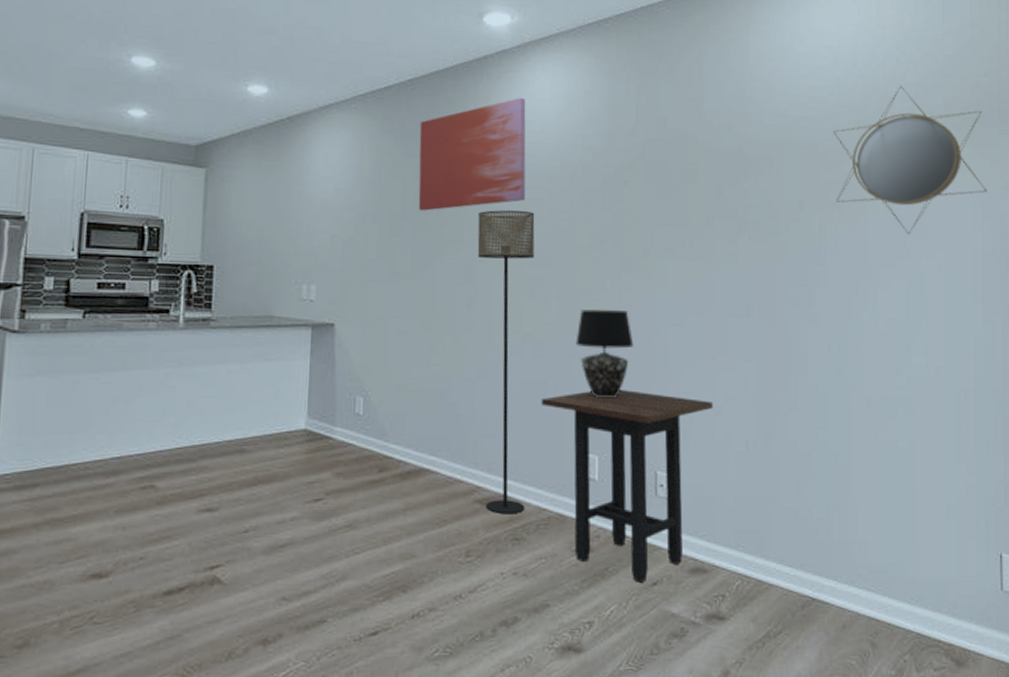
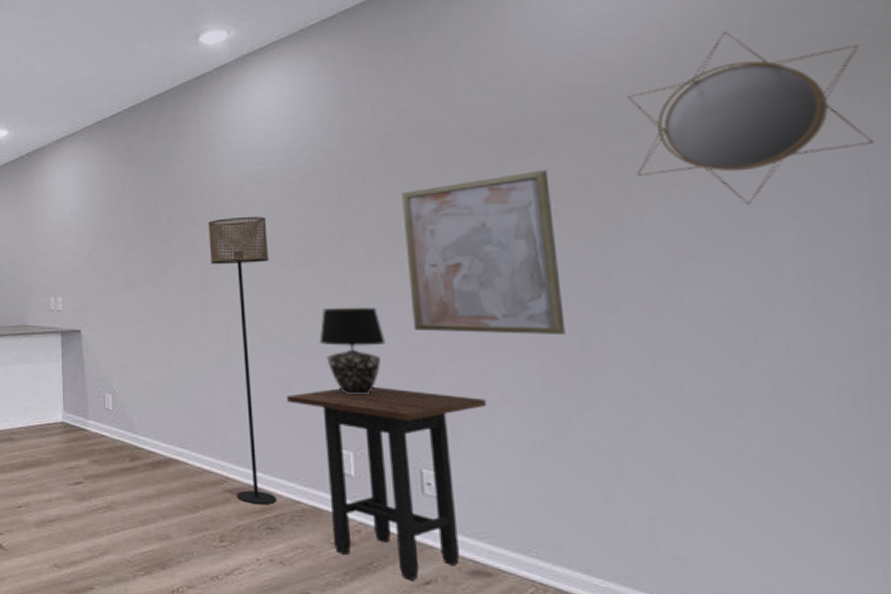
wall art: present [418,97,526,211] -> none [145,108,256,225]
wall art: none [656,189,778,343] -> present [401,170,566,336]

